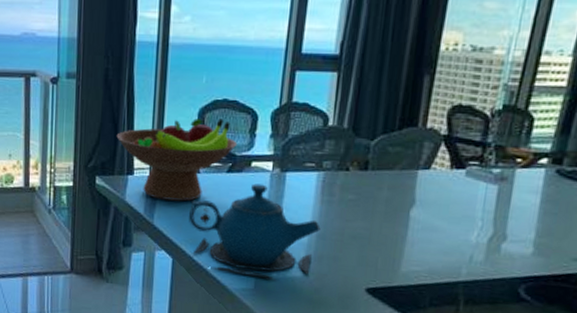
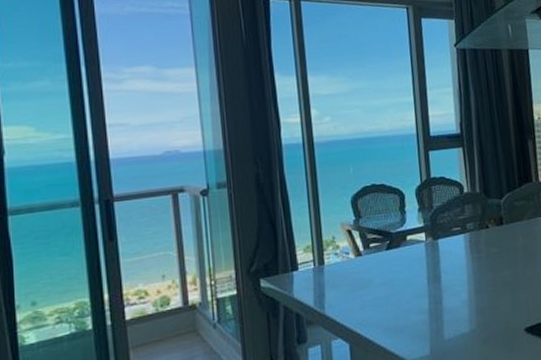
fruit bowl: present [116,118,238,202] -> none [275,202,391,289]
teapot: present [189,183,321,280] -> none [358,254,477,346]

